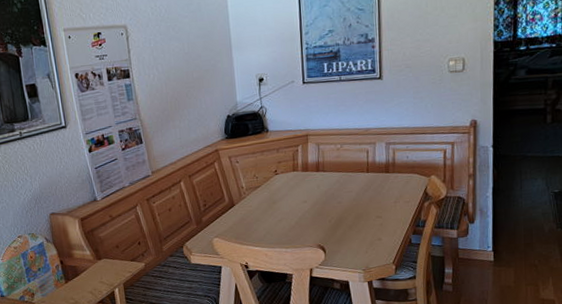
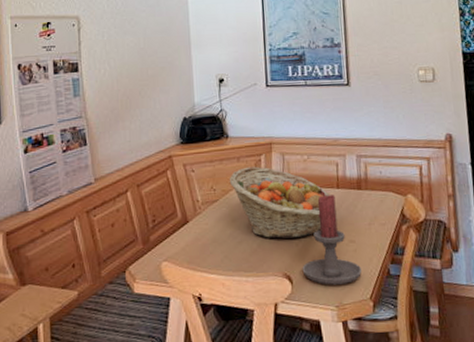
fruit basket: none [269,156,360,217] -> present [229,166,330,239]
candle holder: none [334,178,387,253] -> present [302,195,362,285]

